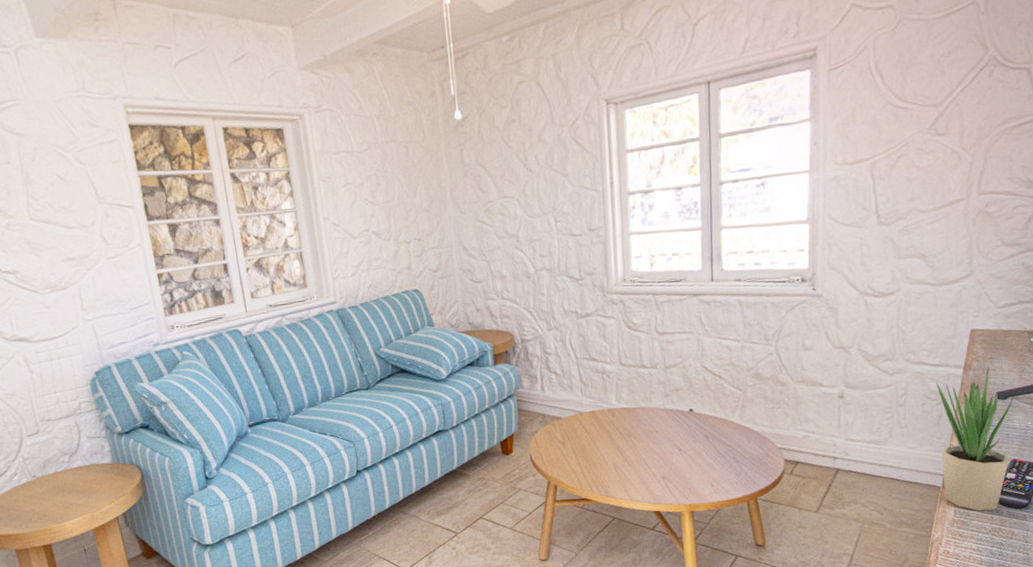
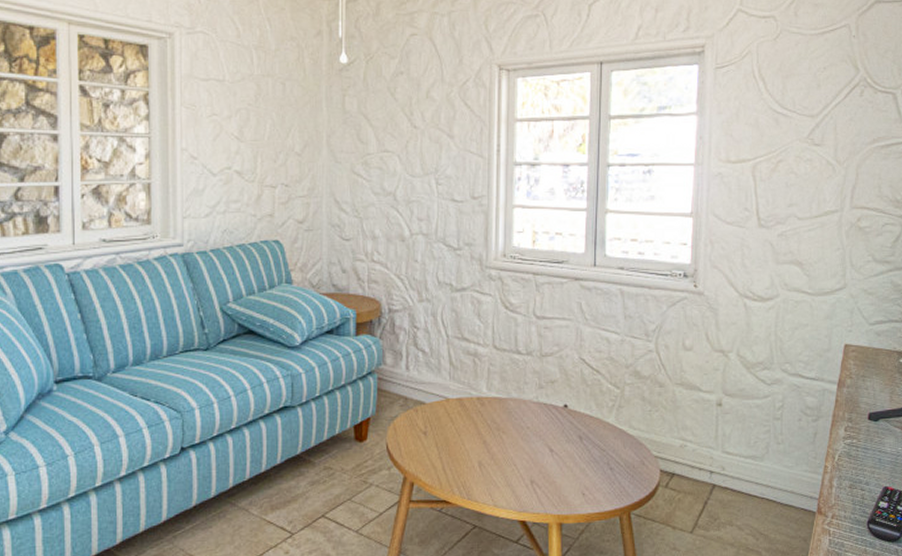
potted plant: present [936,367,1015,511] -> none [812,385,886,542]

